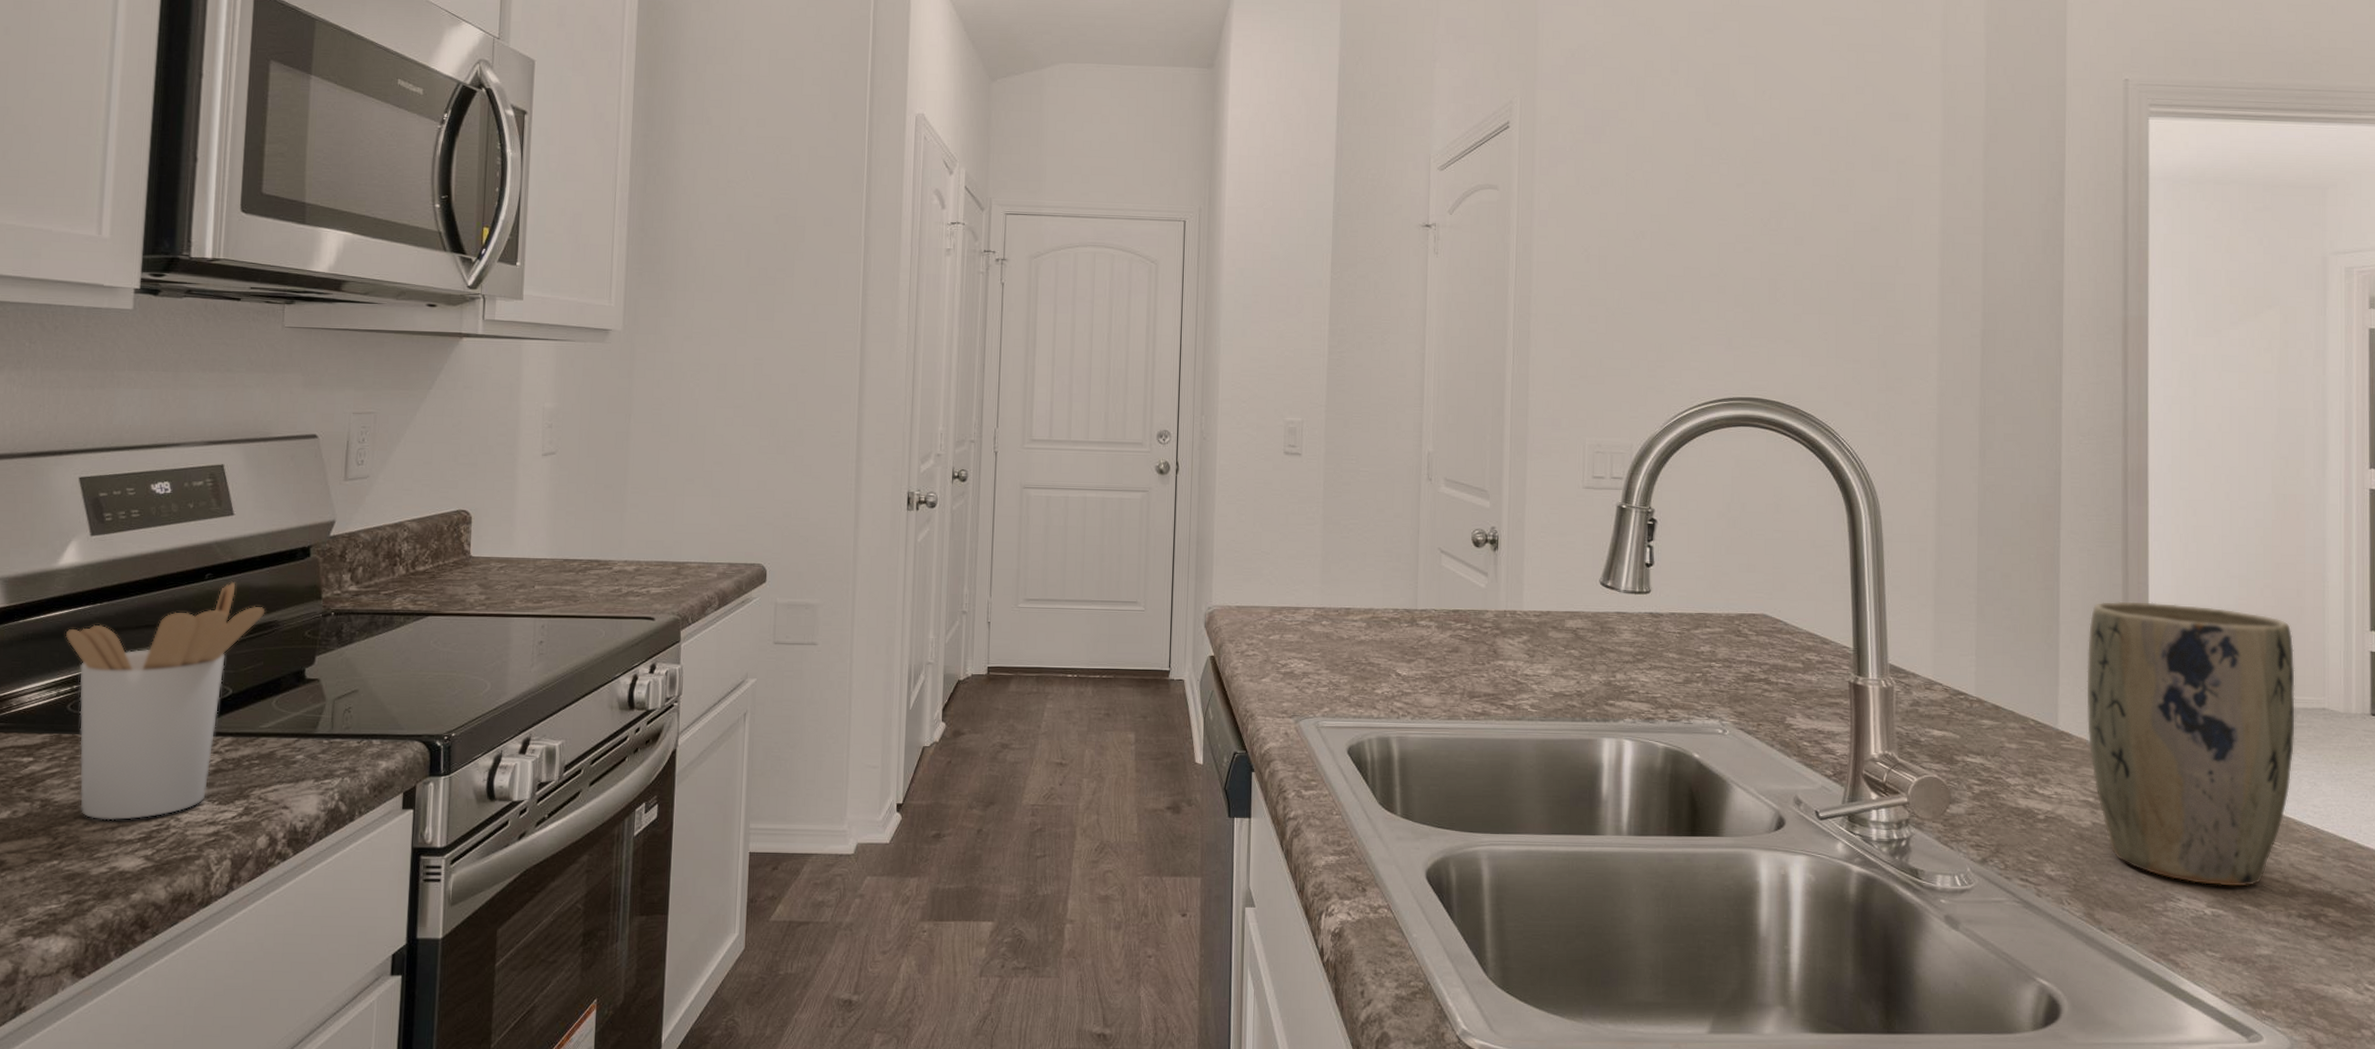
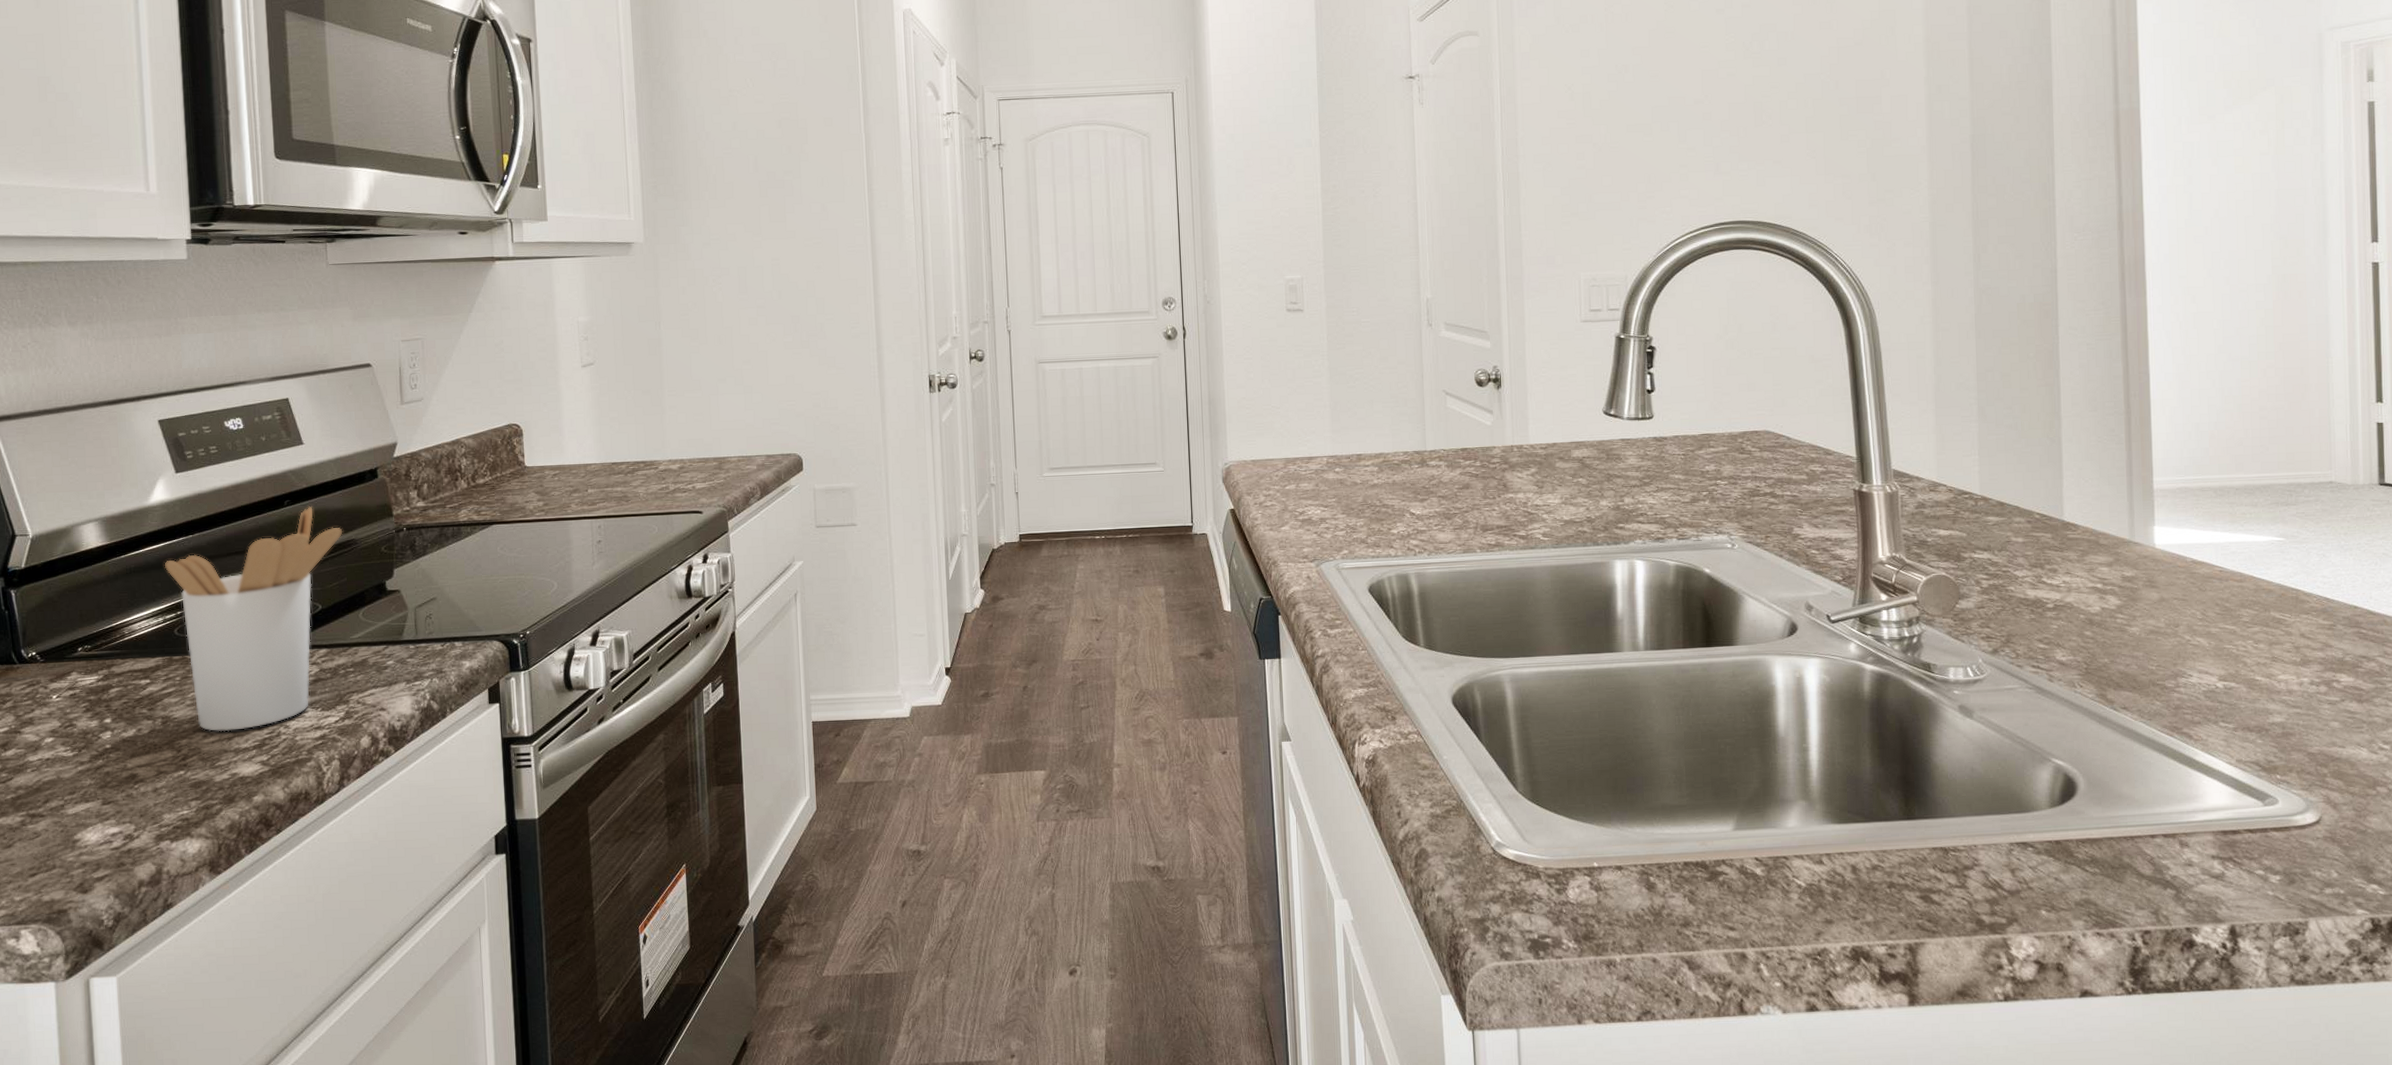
plant pot: present [2087,601,2295,887] -> none [2090,390,2302,660]

